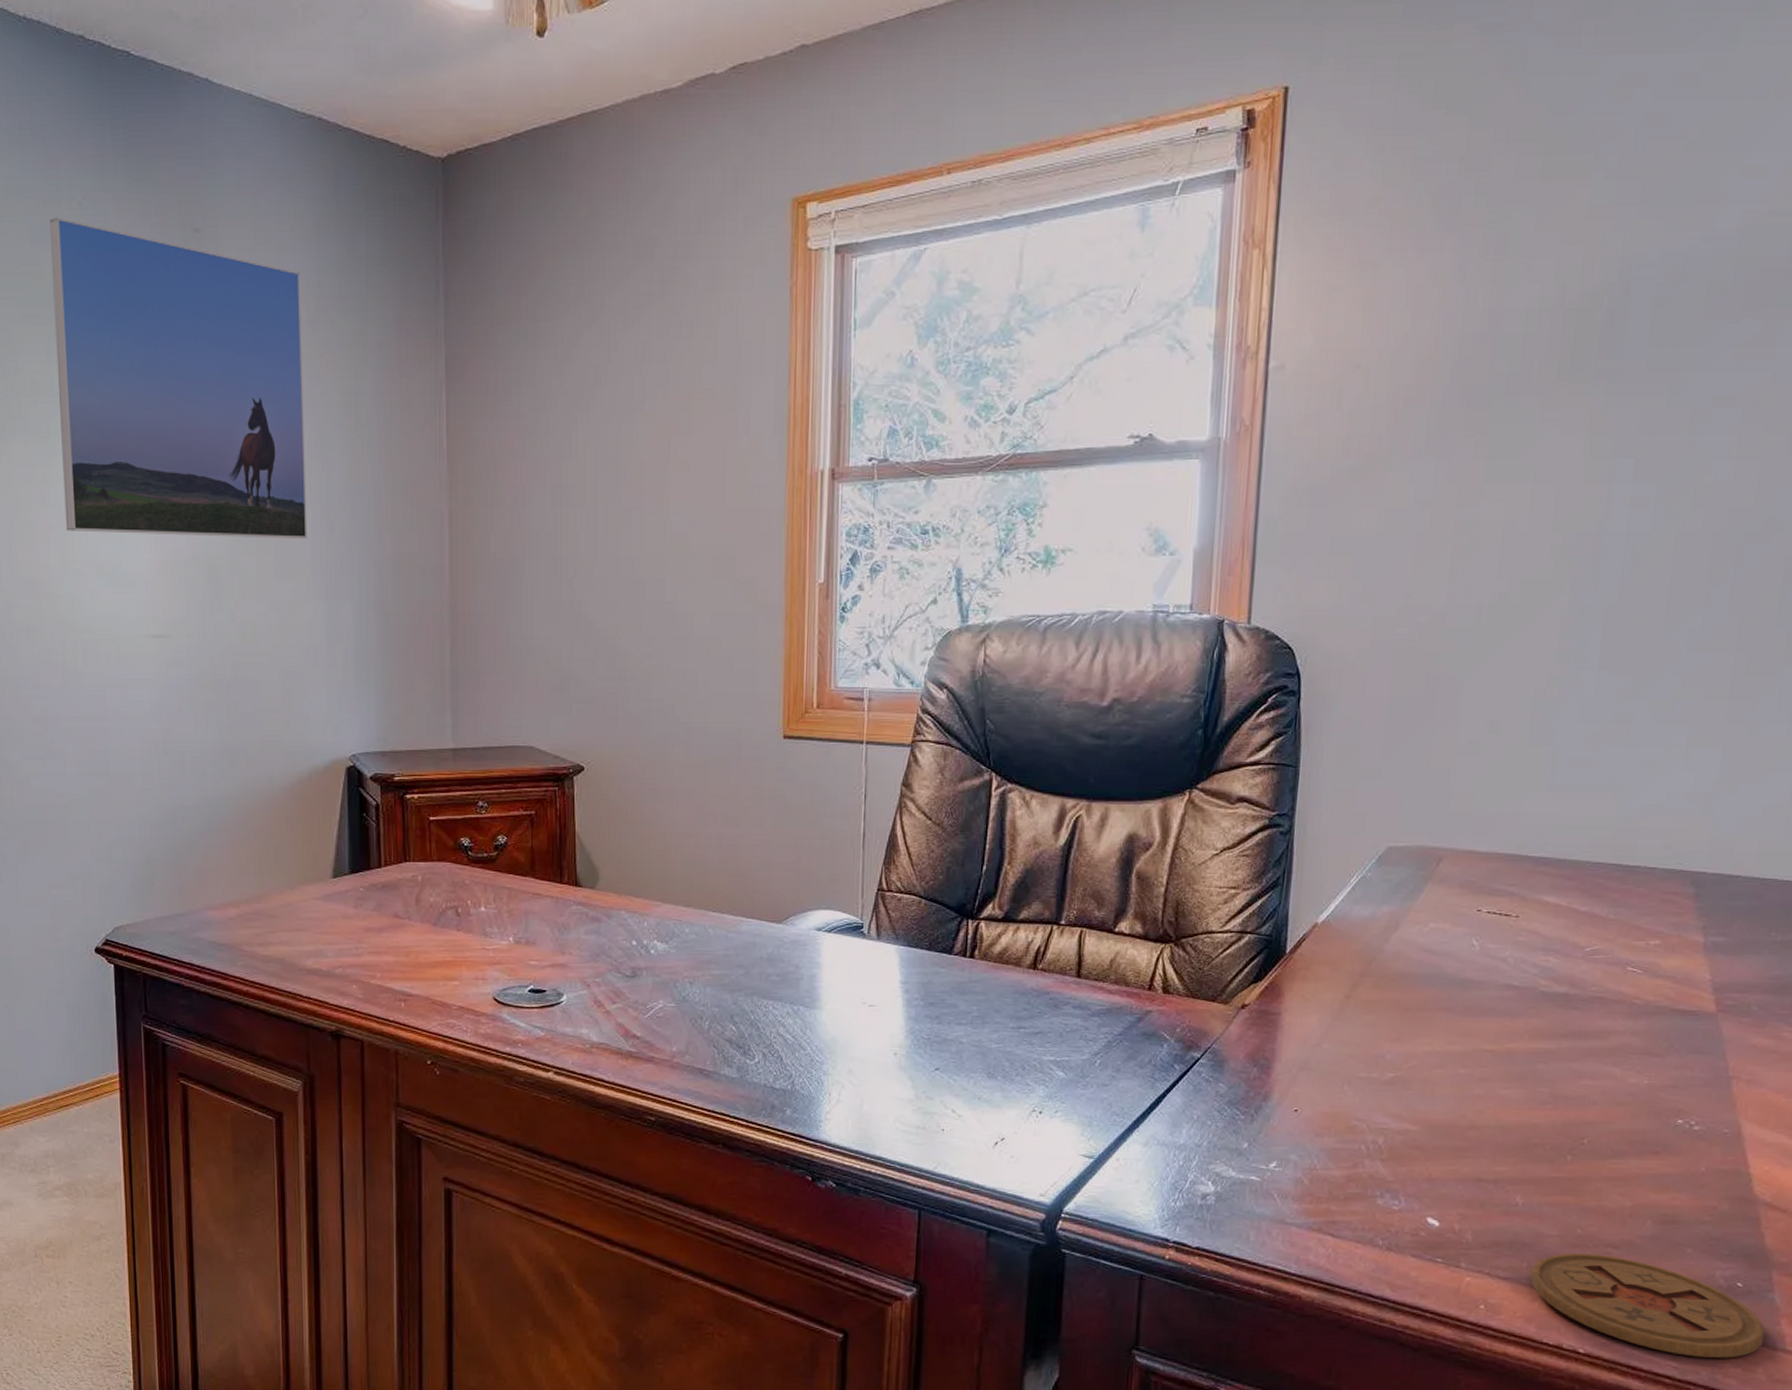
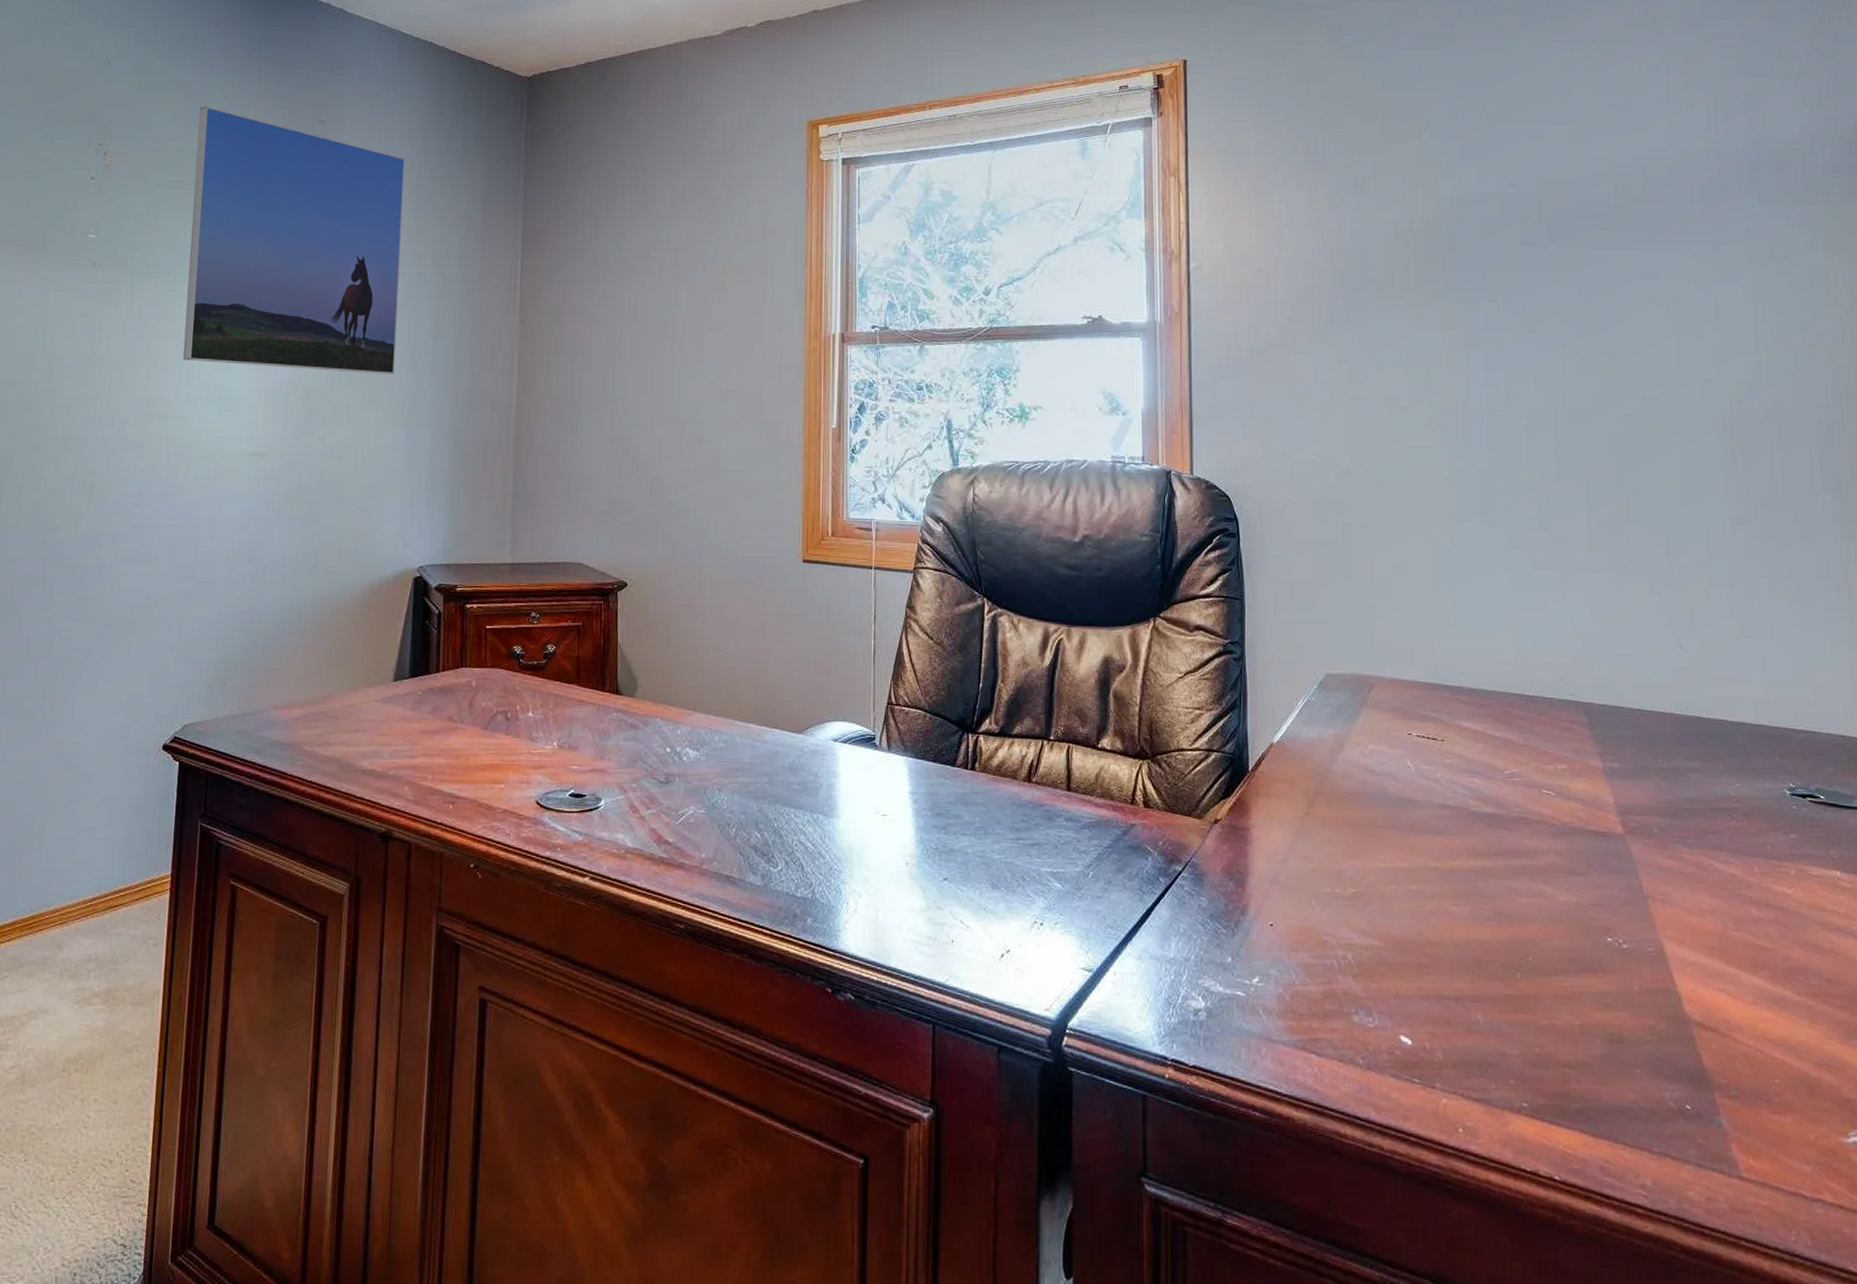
coaster: present [1530,1253,1765,1358] -> none [1500,1073,1720,1186]

